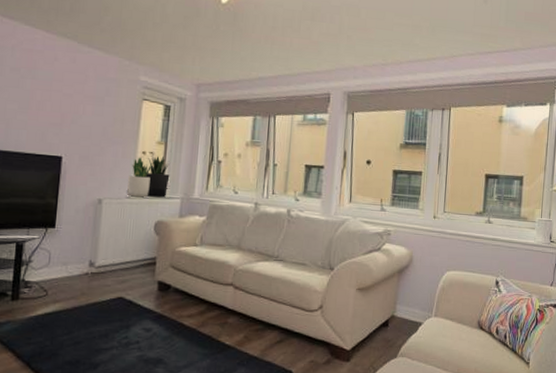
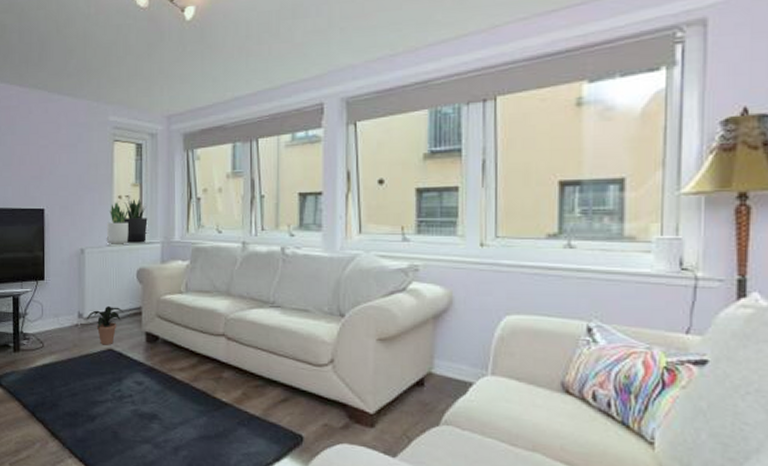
potted plant: none [97,255,138,294] -> present [86,305,123,345]

